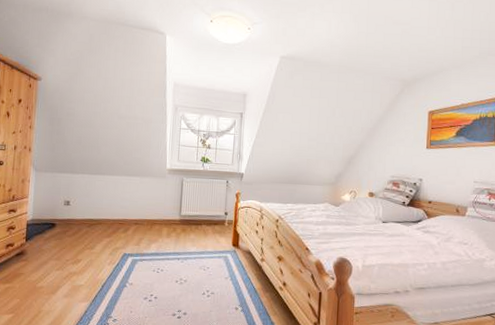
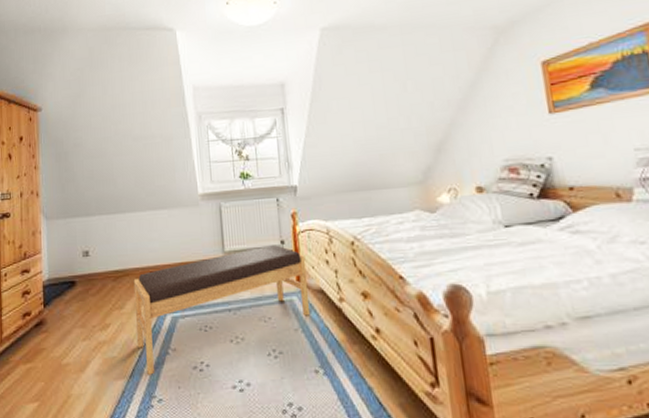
bench: none [101,214,241,301] -> present [133,245,311,375]

